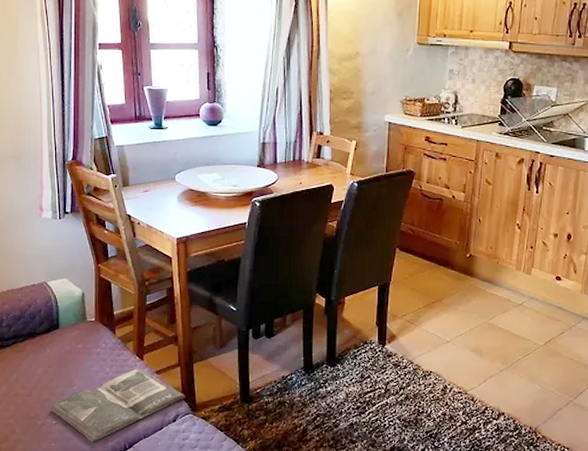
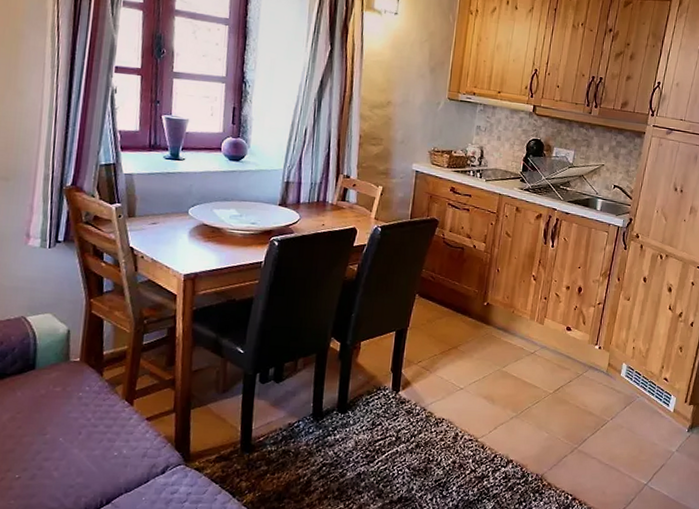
magazine: present [50,369,185,443] -> none [13,415,178,499]

